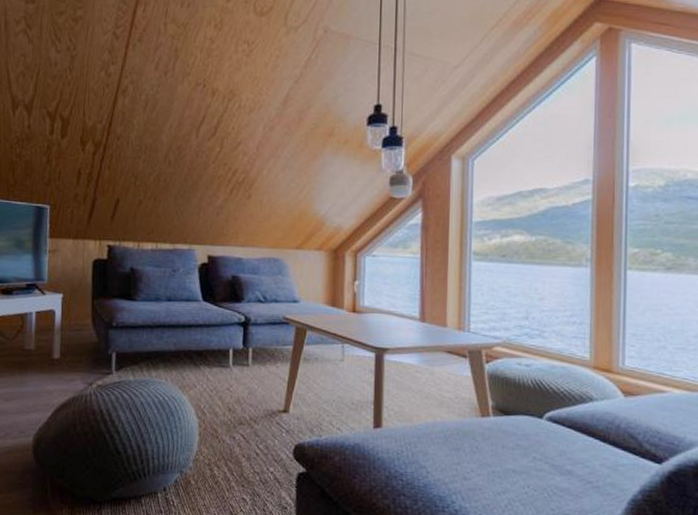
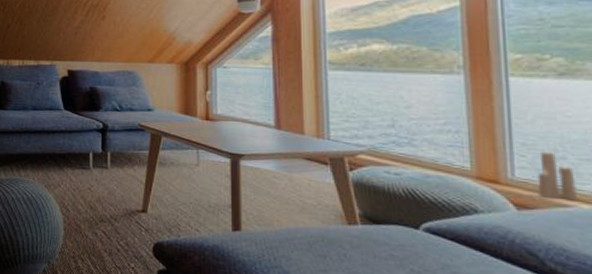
candle: none [642,339,673,387] -> present [537,149,579,201]

